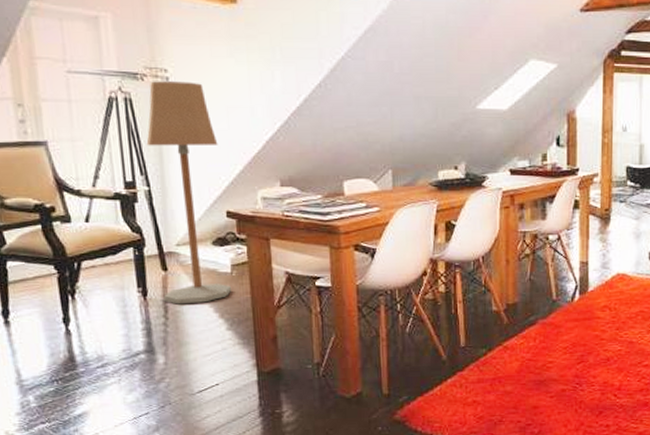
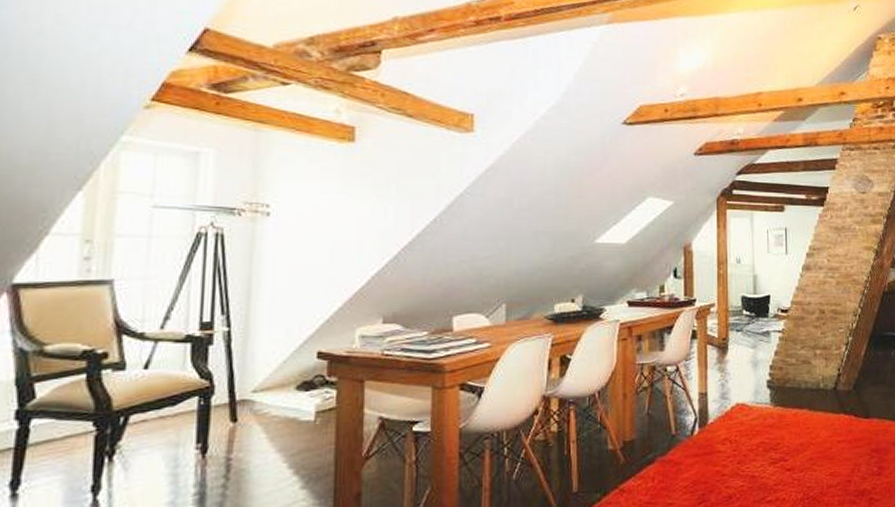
floor lamp: present [146,81,232,305] -> none [227,216,317,462]

